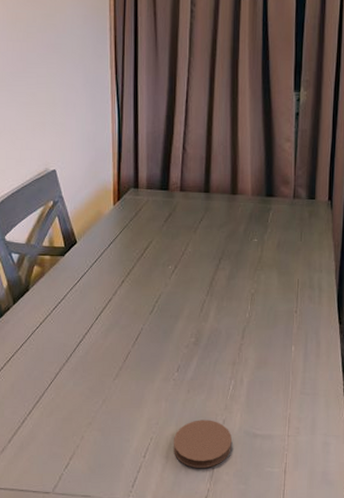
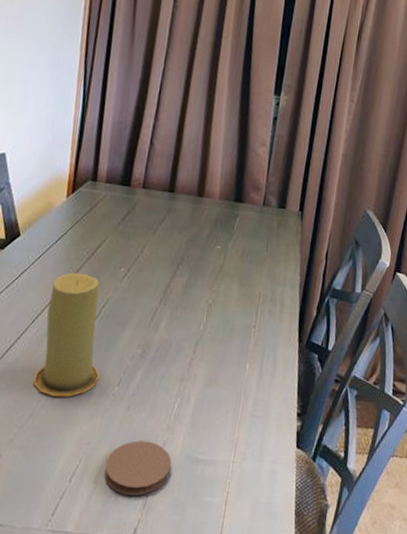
candle: none [103,272,160,384] -> present [33,272,100,397]

